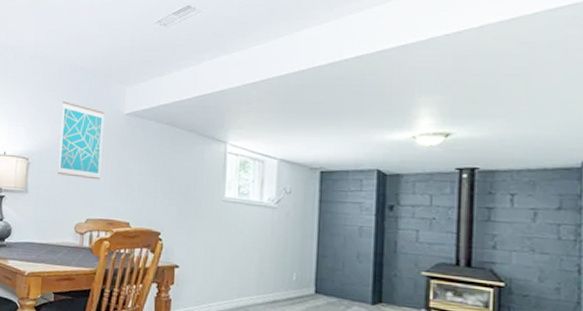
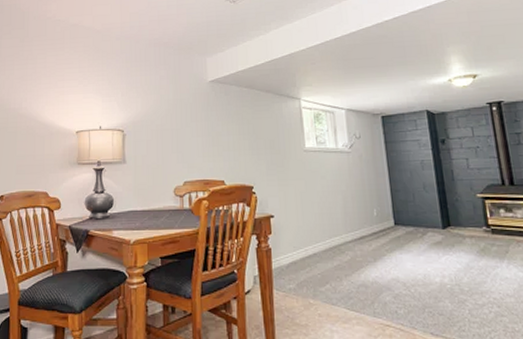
wall art: present [57,101,105,180] -> none [151,74,193,144]

